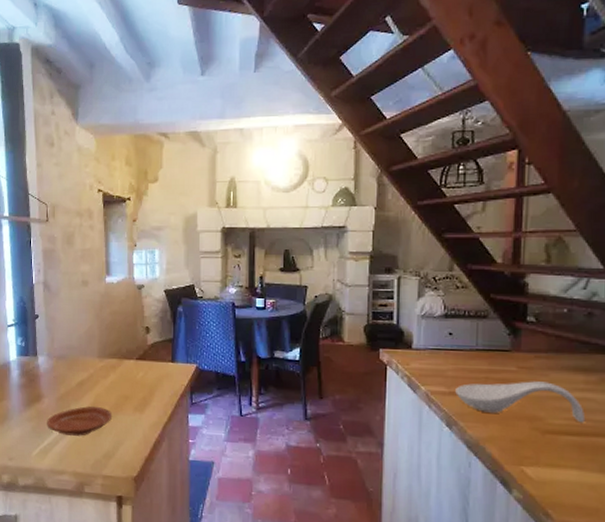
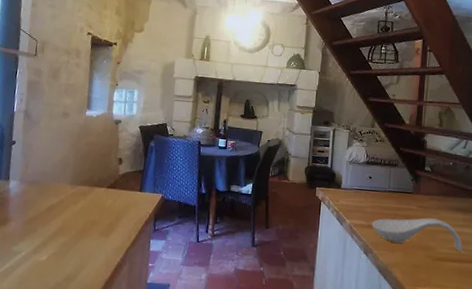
plate: present [47,406,113,436] -> none [10,230,79,260]

